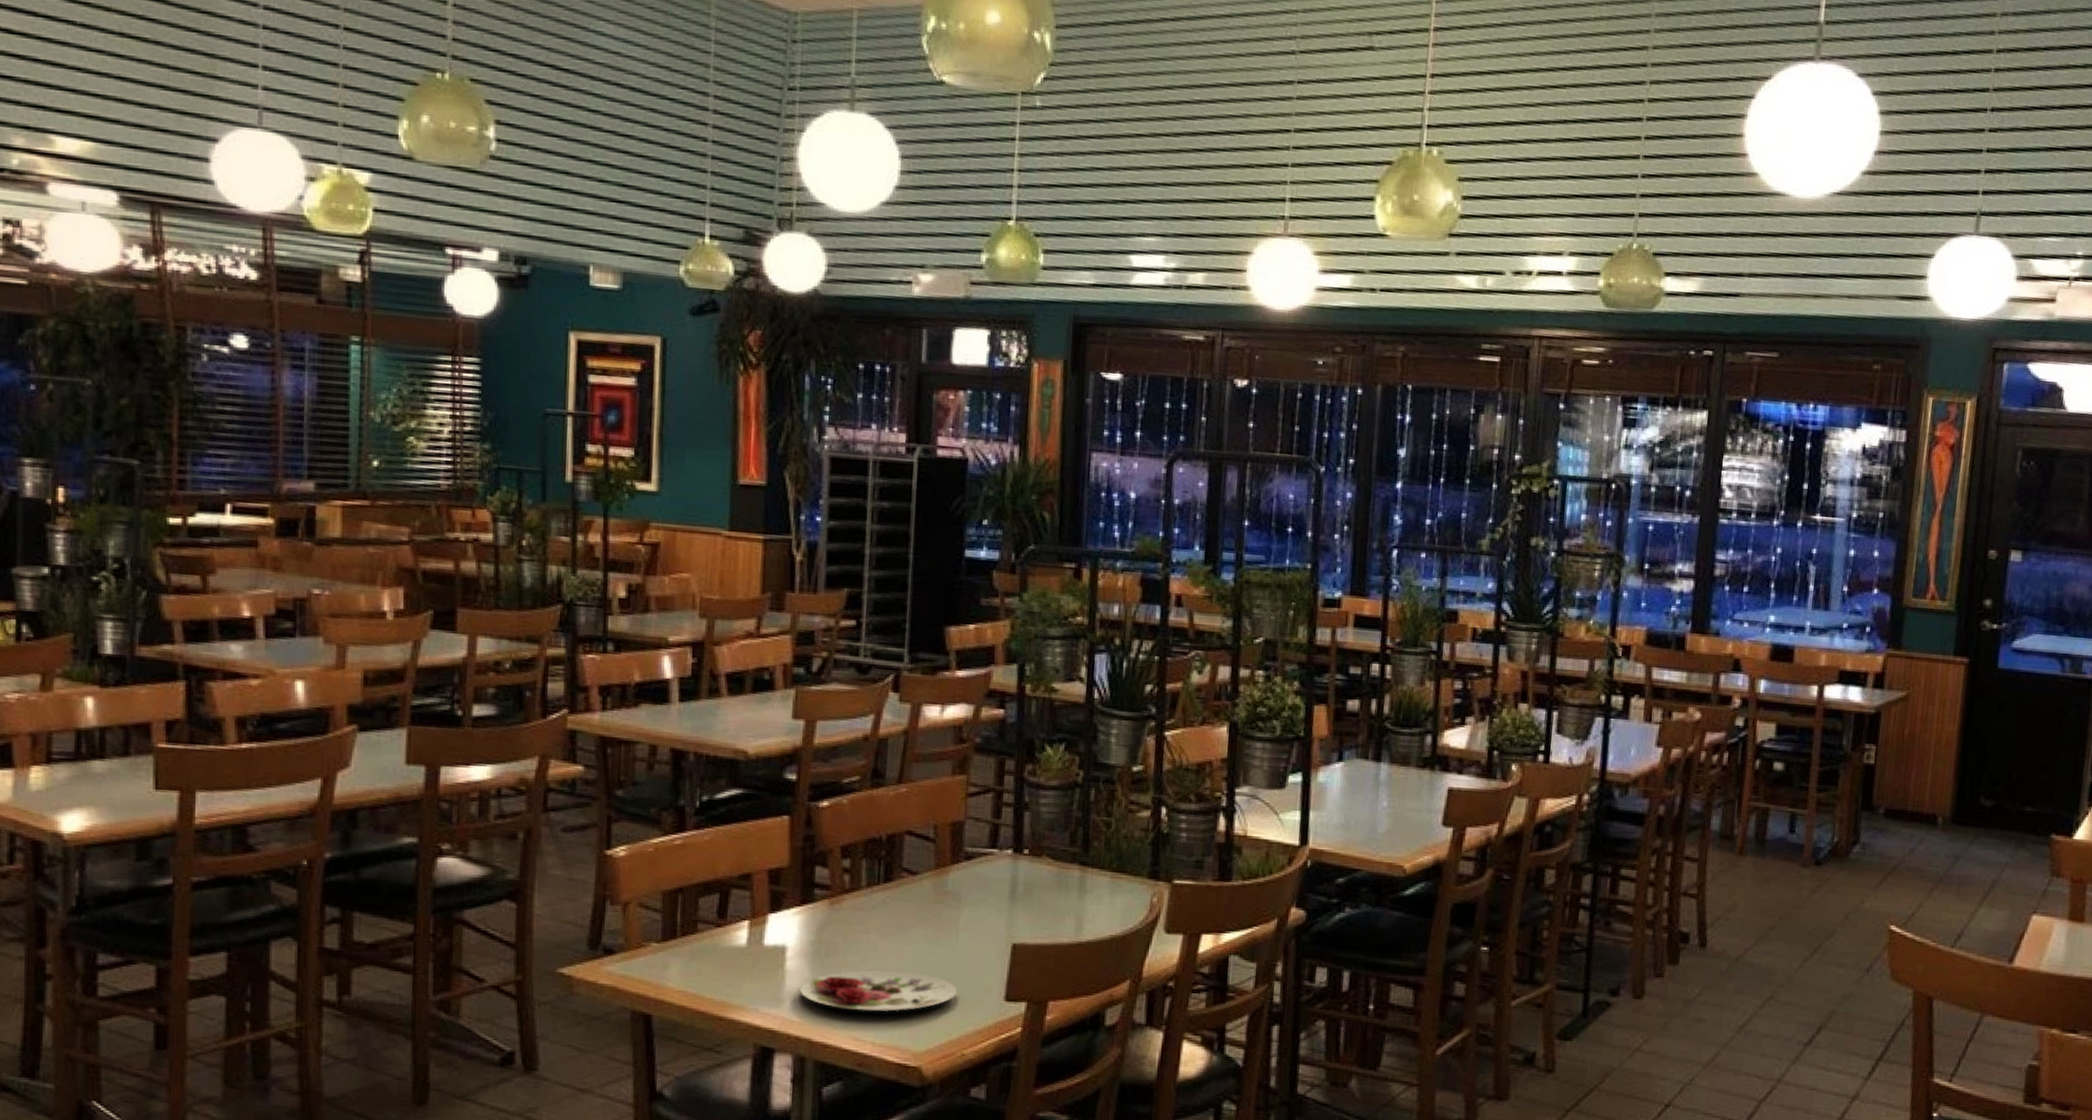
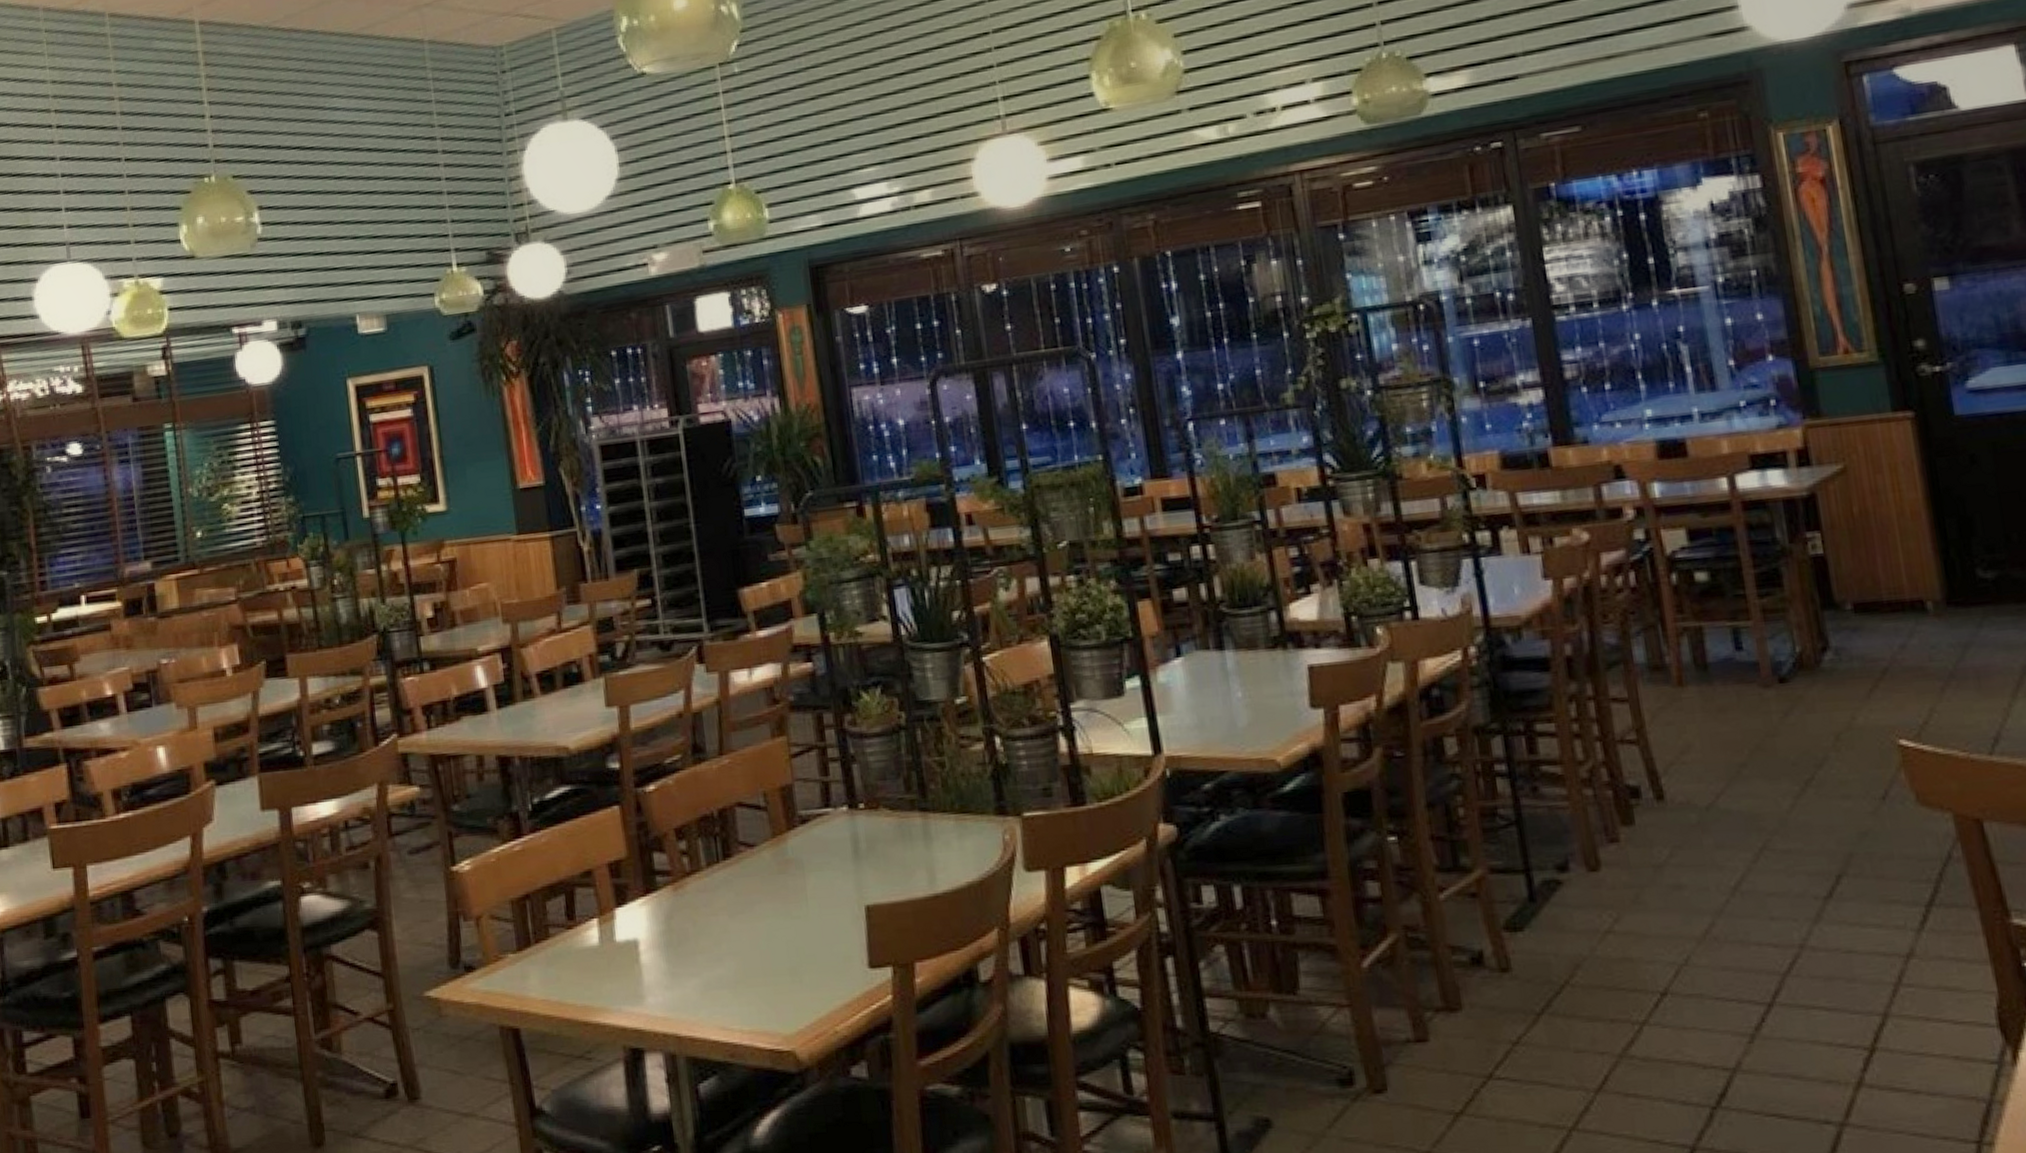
plate: present [800,969,958,1013] -> none [659,949,818,999]

